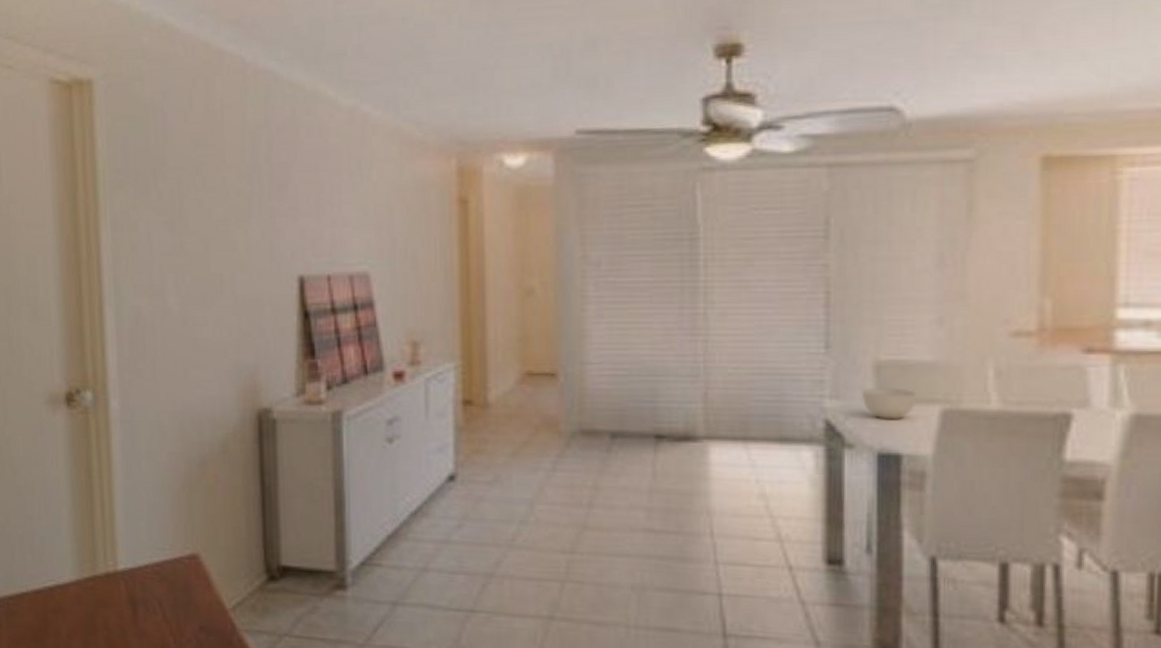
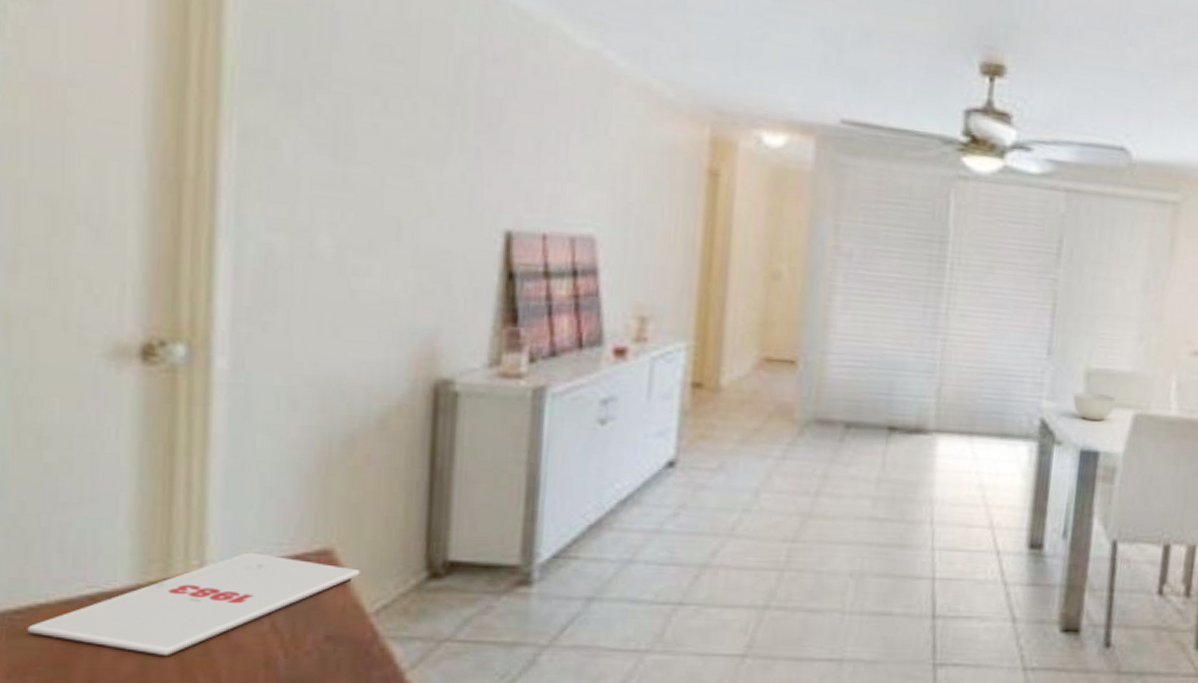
magazine: none [17,555,219,637] -> present [27,552,360,657]

